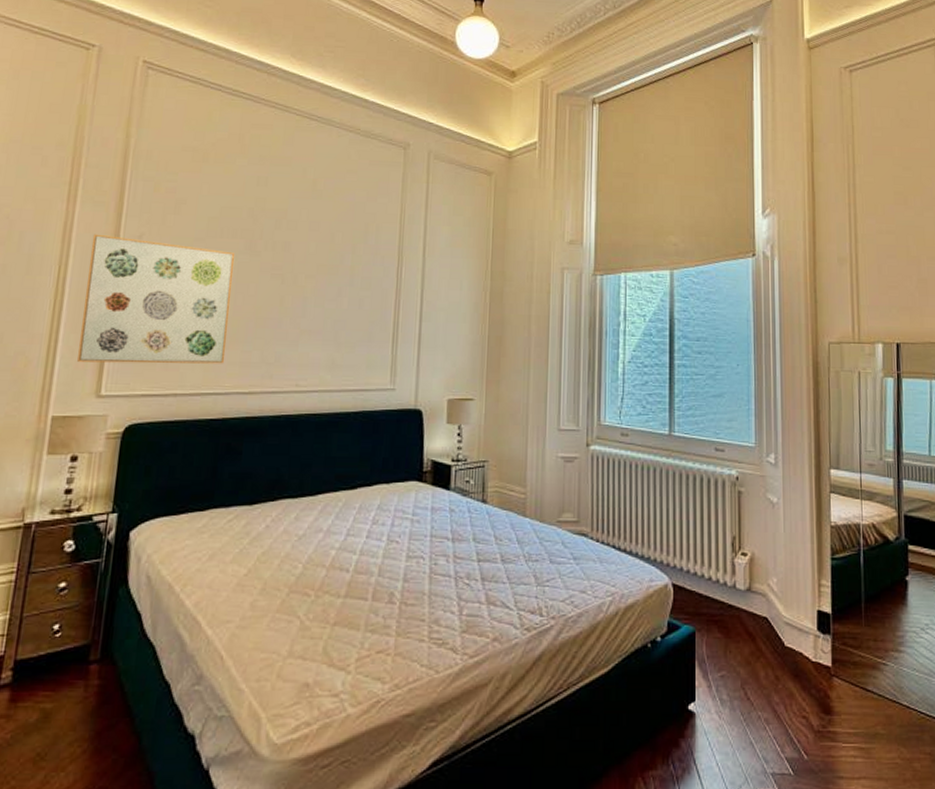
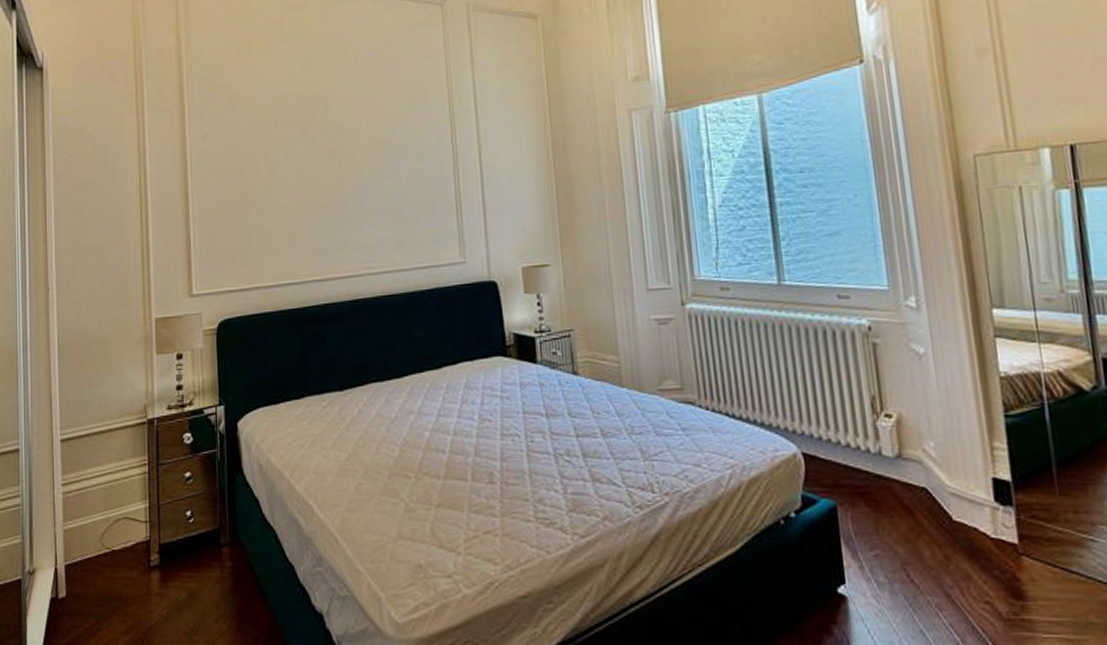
wall art: present [78,234,235,364] -> none [163,140,298,265]

